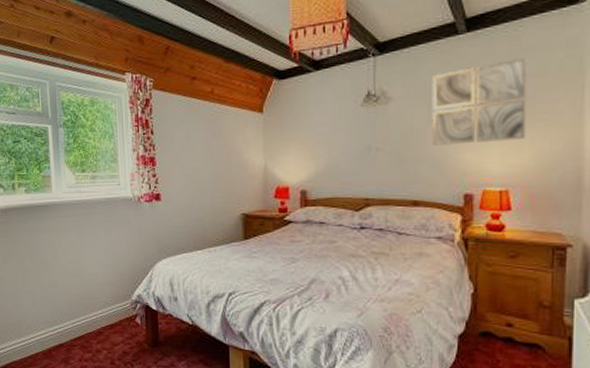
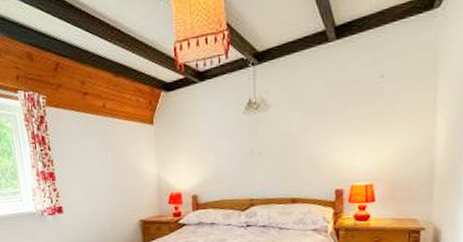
wall art: present [432,57,527,146] -> none [306,62,389,148]

